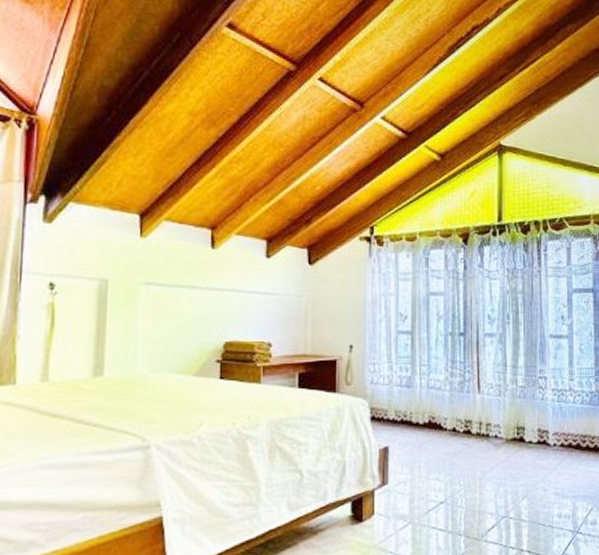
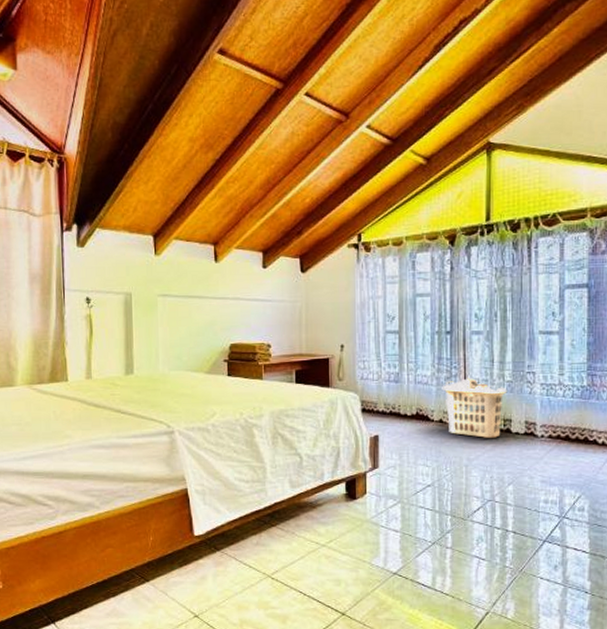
clothes hamper: none [455,382,520,449] -> present [442,377,507,439]

